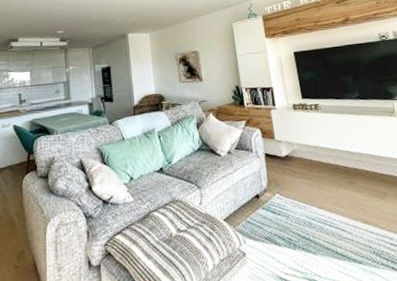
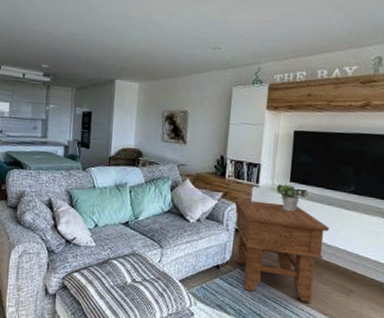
side table: none [258,120,353,216] -> present [234,199,330,303]
potted plant: none [293,100,315,126] -> present [277,183,301,211]

